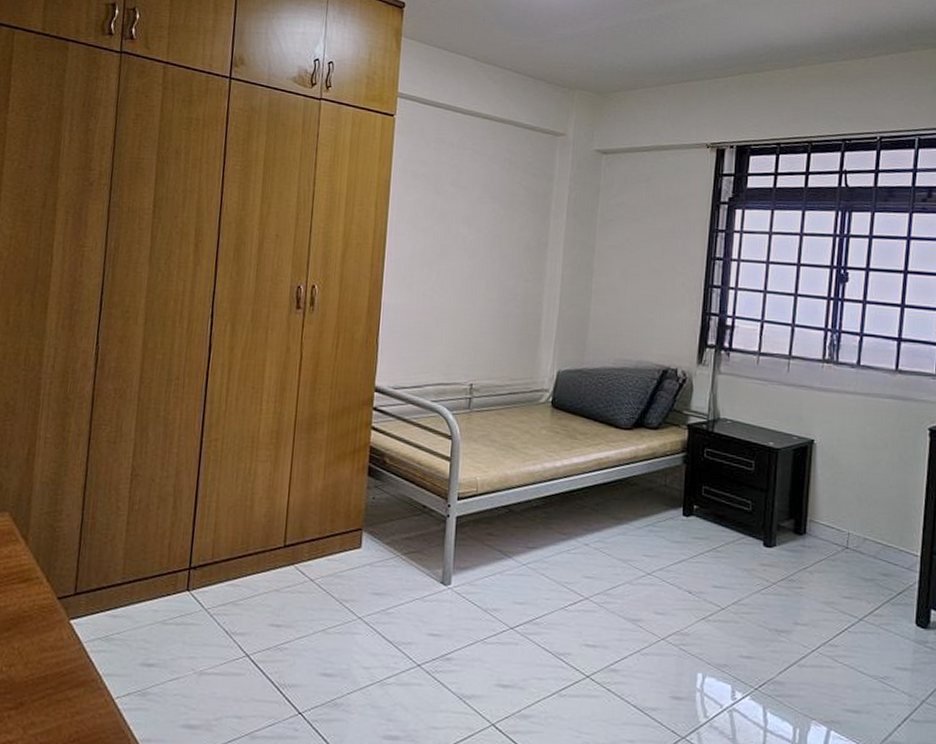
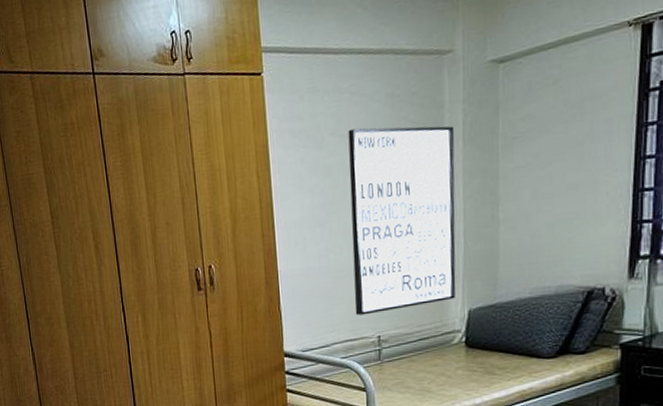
wall art: none [451,182,559,361] -> present [348,126,456,316]

